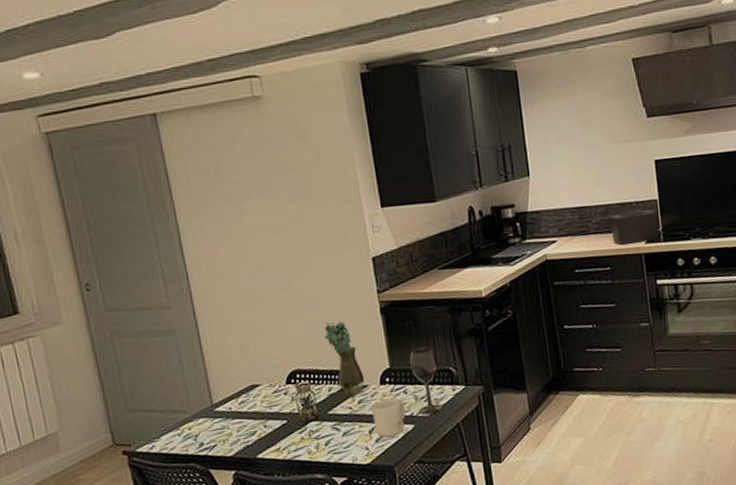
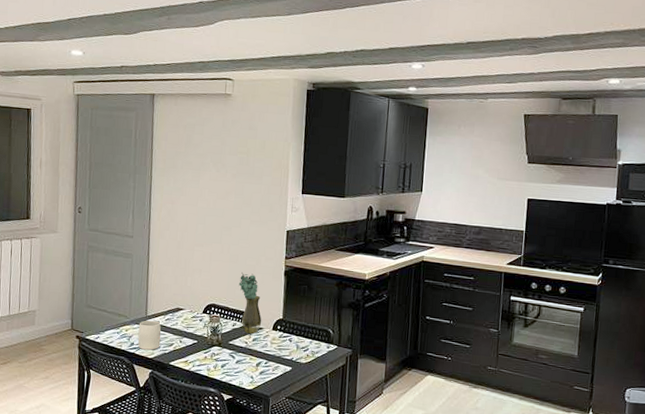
mug: none [204,407,240,448] -> present [137,320,162,350]
mug: present [371,398,406,437] -> none [261,342,289,373]
wine glass: present [409,346,443,415] -> none [298,307,320,363]
toaster: present [610,210,661,246] -> none [480,236,523,264]

